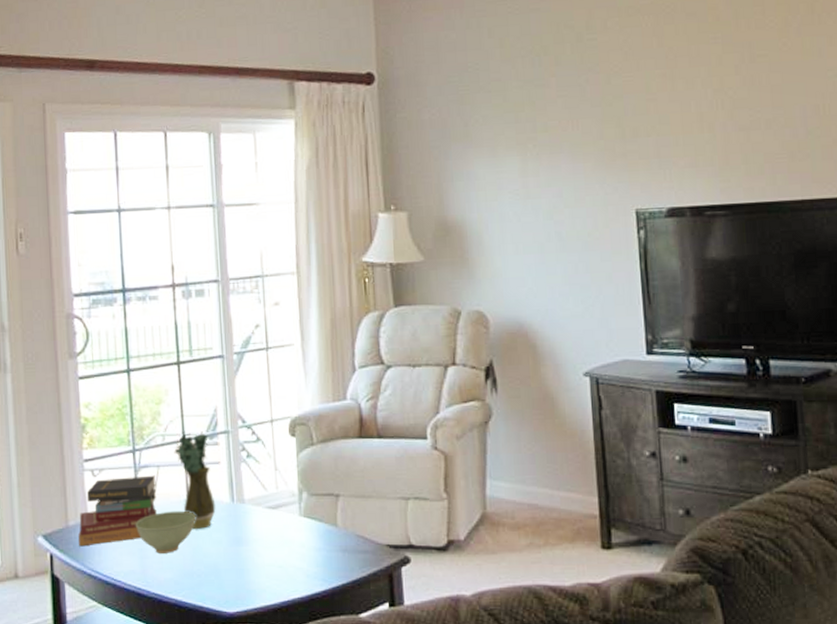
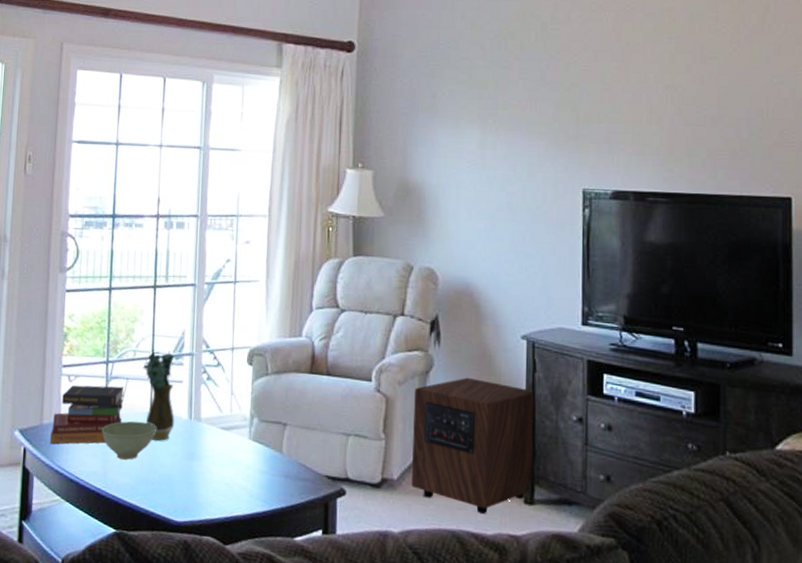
subwoofer: none [474,423,614,565] -> present [412,377,537,514]

